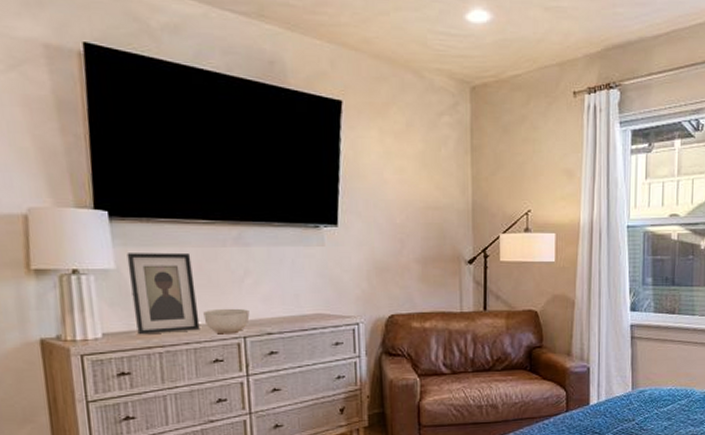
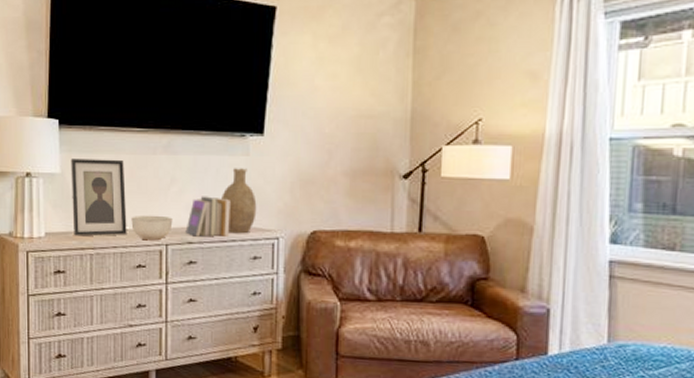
books: none [264,287,310,327] -> present [185,196,230,238]
decorative vase: none [299,258,336,322] -> present [222,168,257,234]

